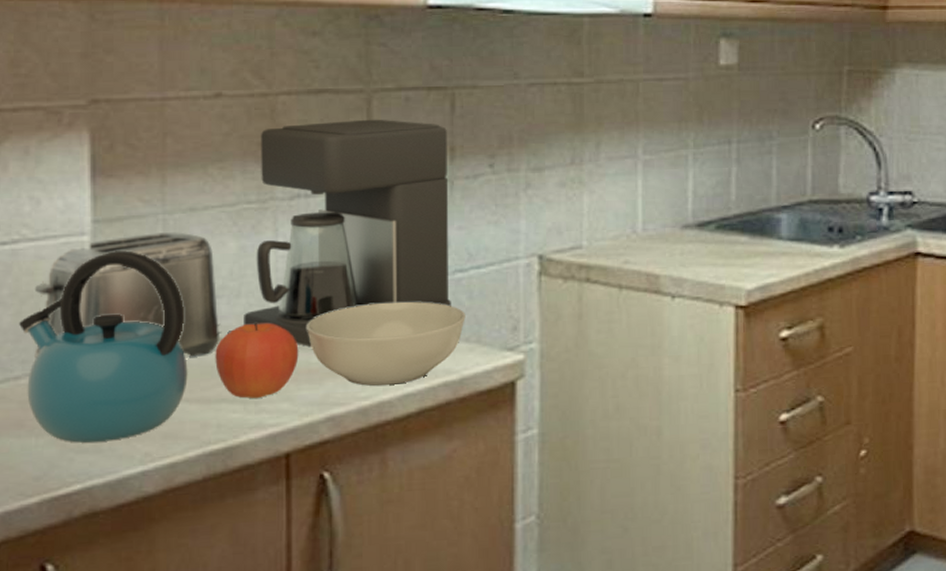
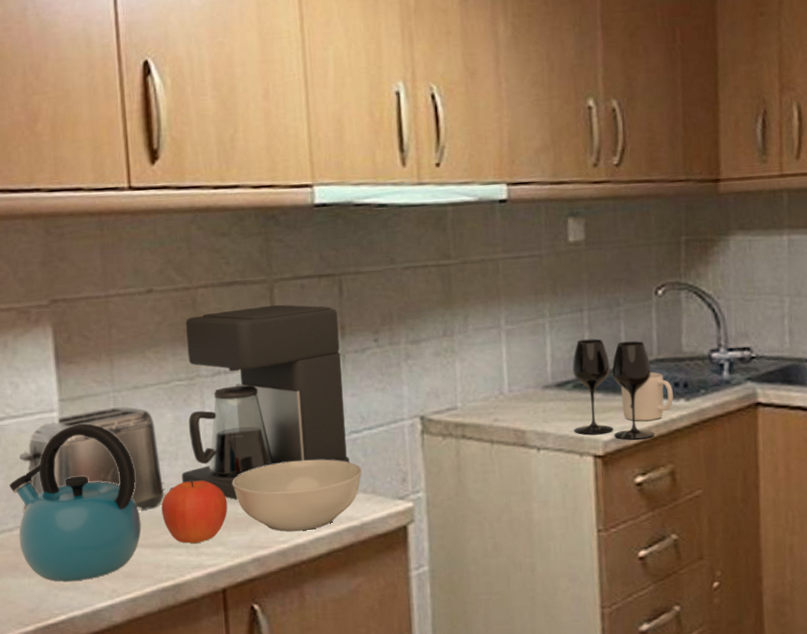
wine glass: none [714,174,805,289] -> present [572,338,655,440]
mug: none [769,215,826,269] -> present [620,372,673,421]

